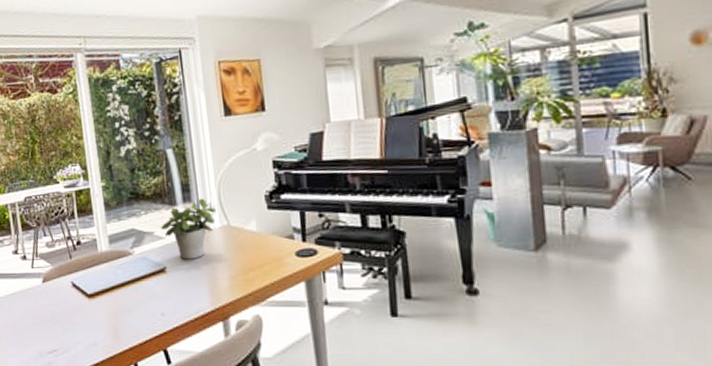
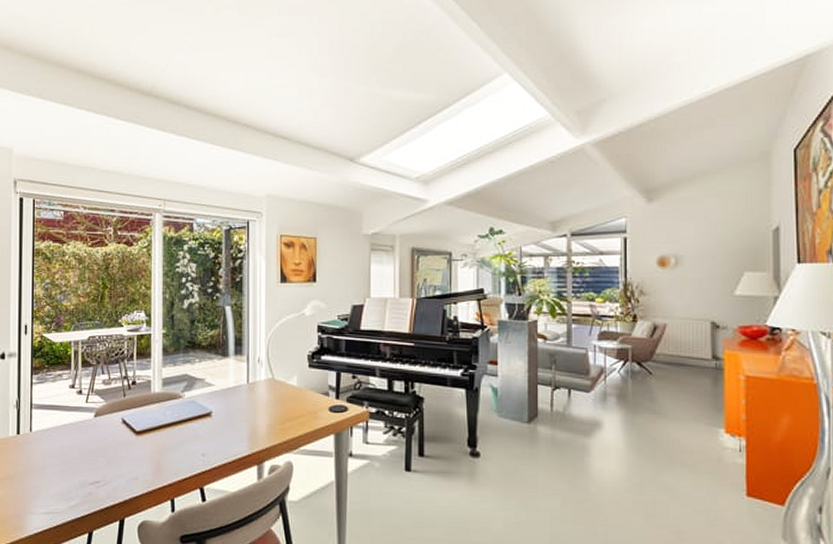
potted plant: present [160,198,216,260] -> none [211,352,263,407]

